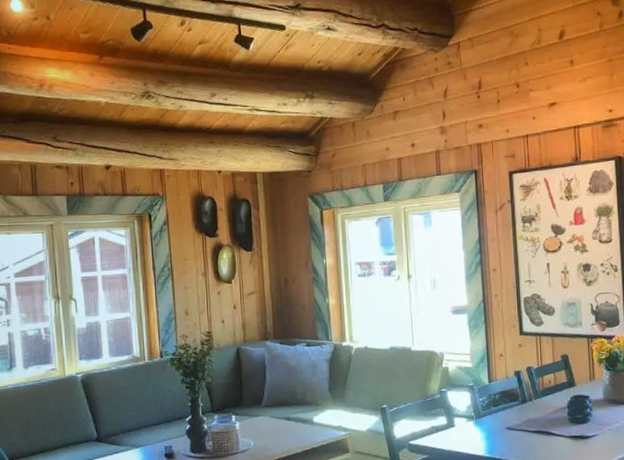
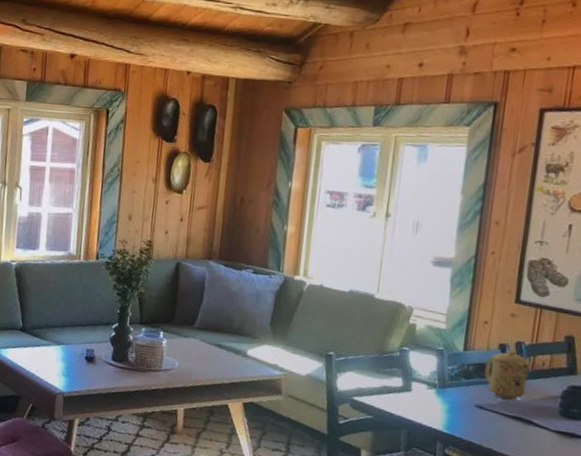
mug: none [508,375,542,418] -> present [484,349,532,400]

